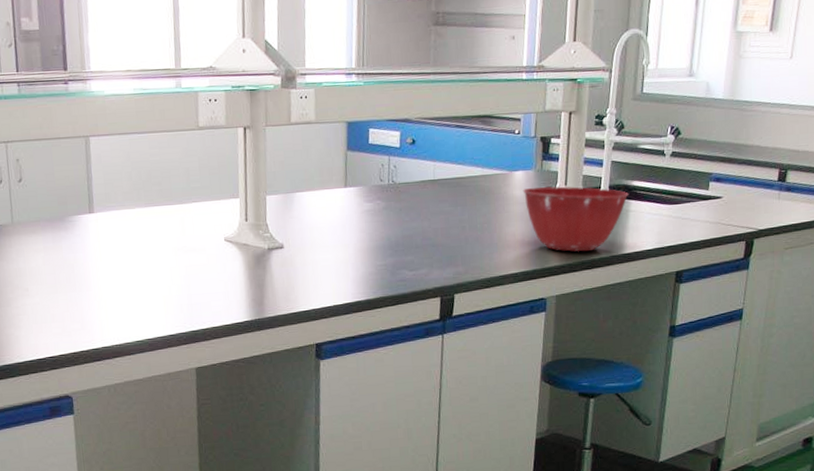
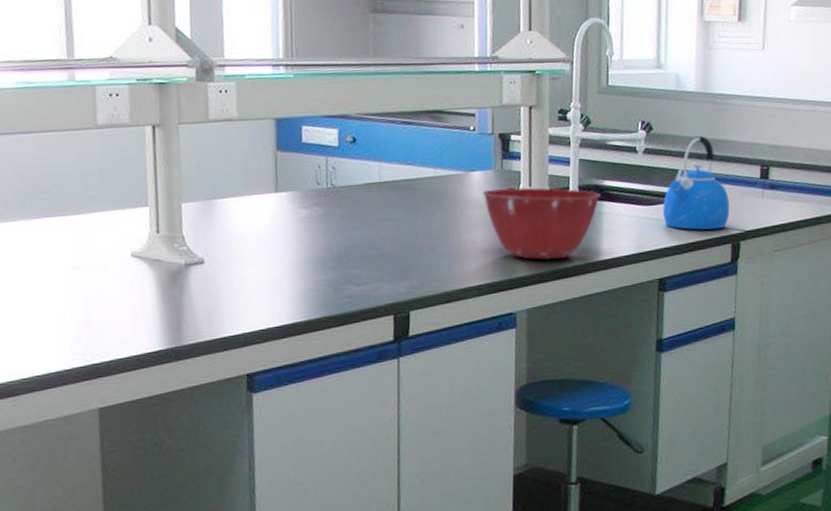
kettle: none [685,141,747,228] -> present [662,136,730,230]

